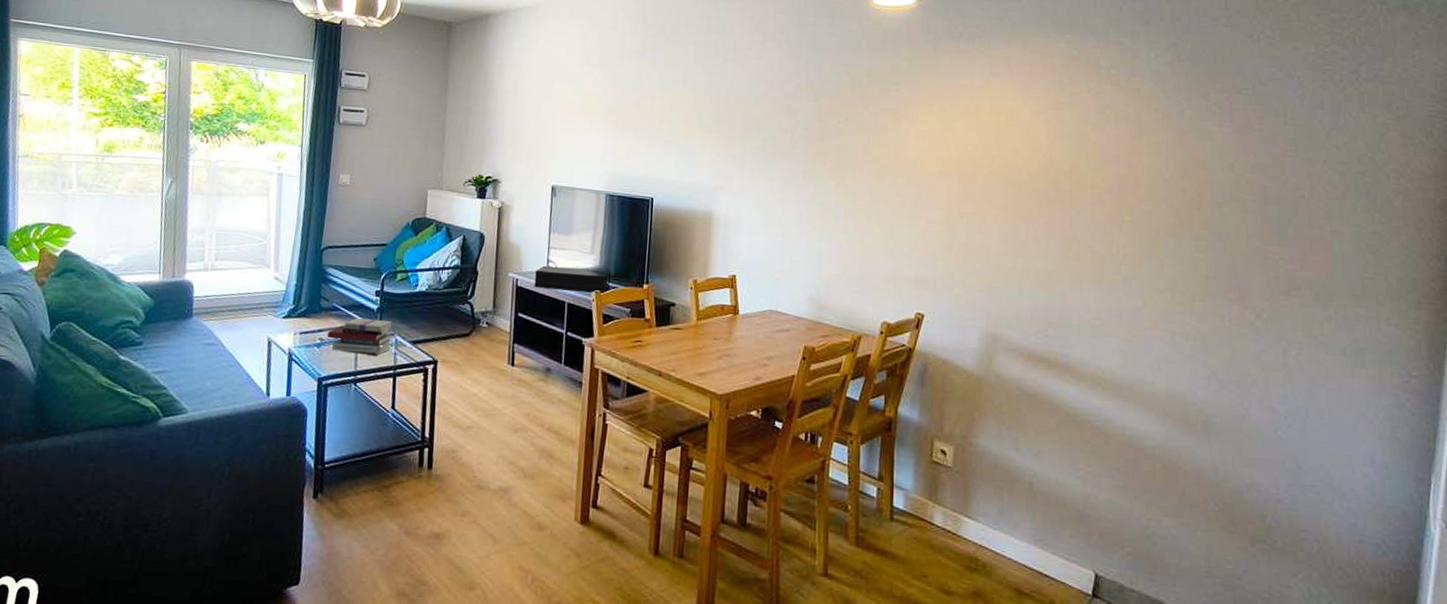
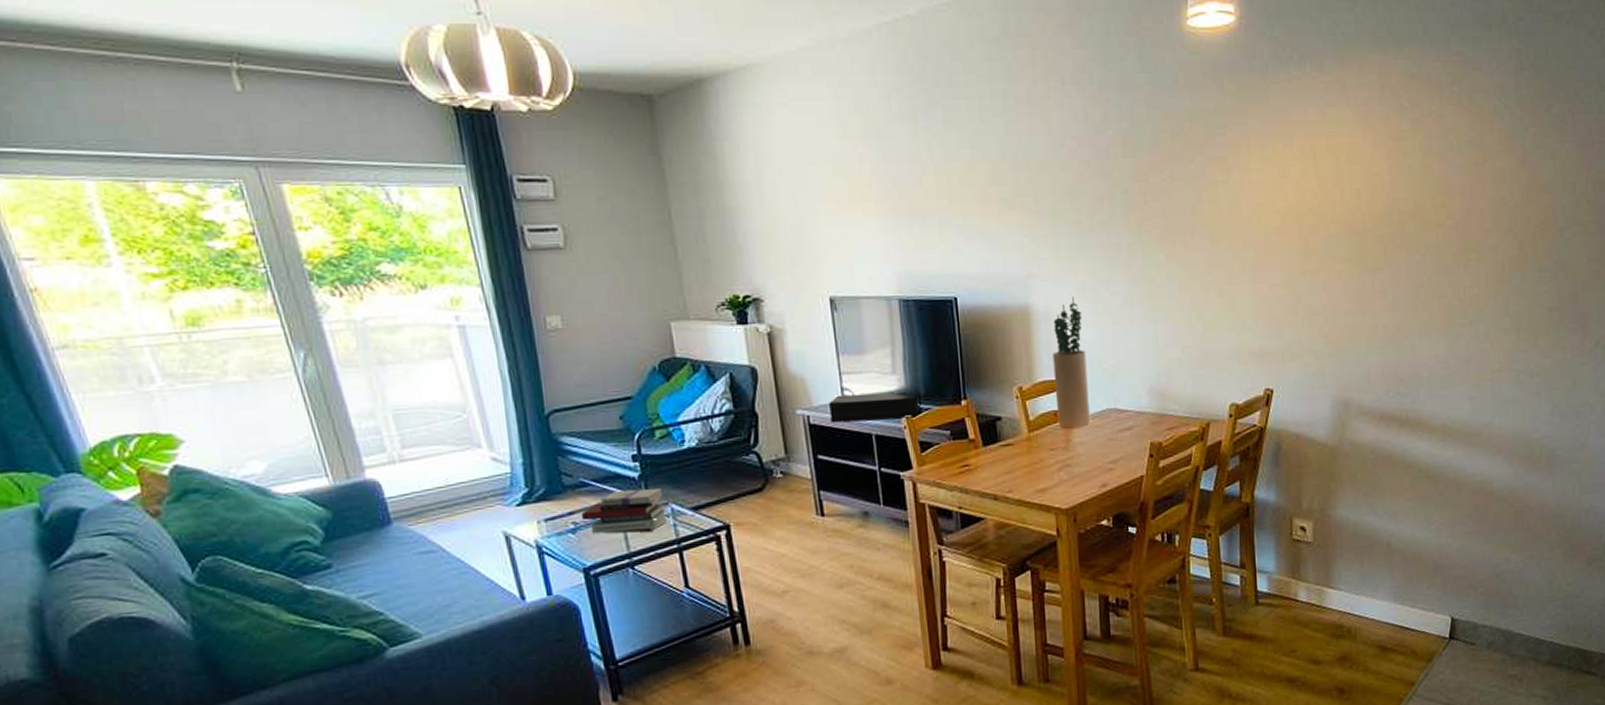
vase: none [724,209,757,324] -> present [1052,297,1090,429]

